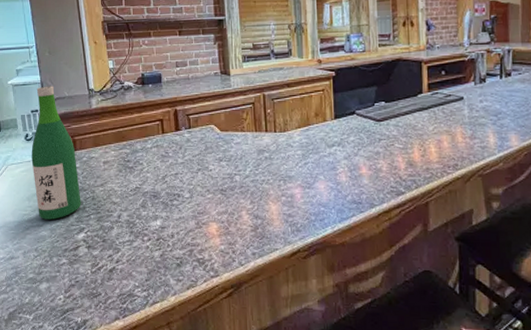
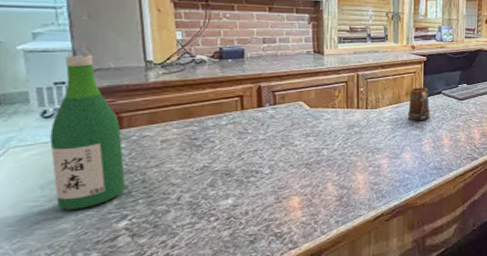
beer mug: none [319,107,344,146] -> present [408,87,430,121]

